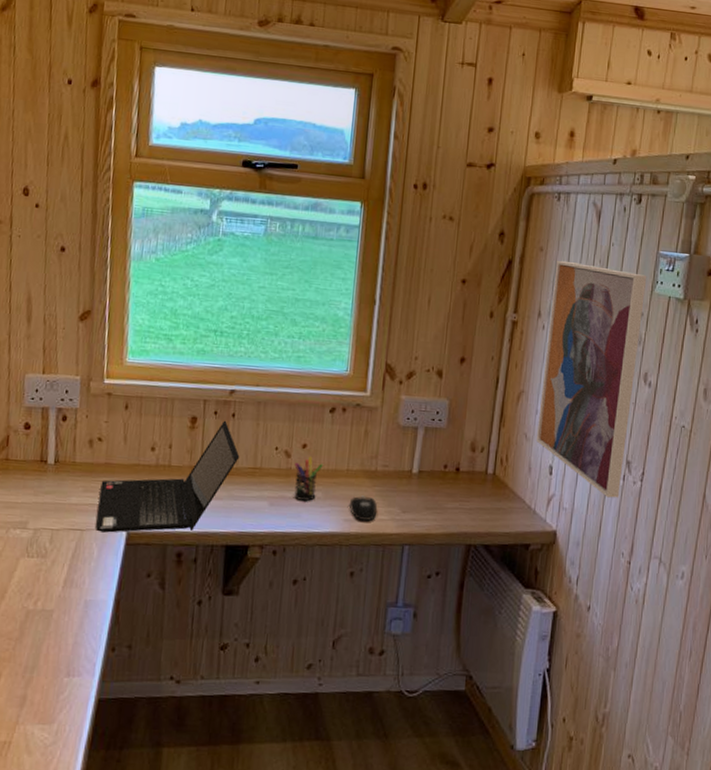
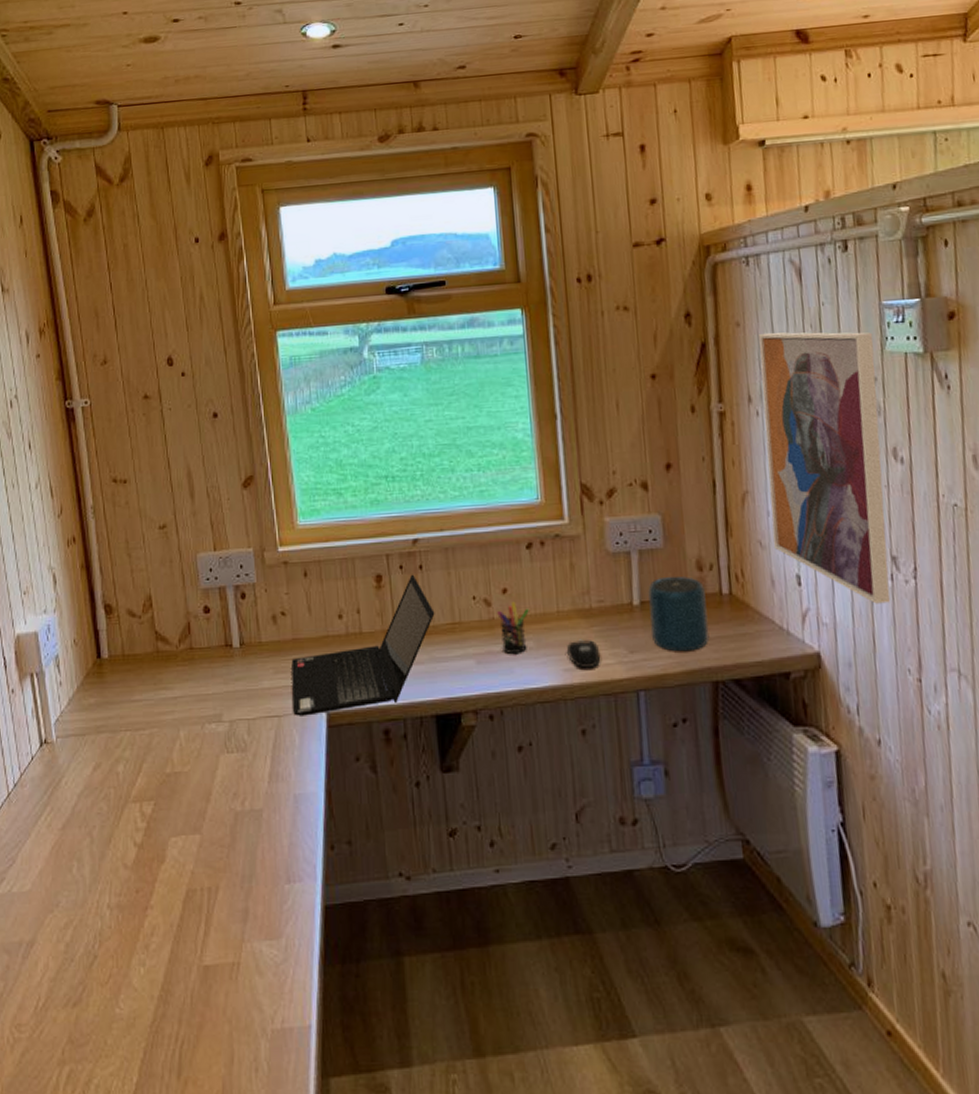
speaker: none [423,452,474,517] -> present [648,576,710,652]

